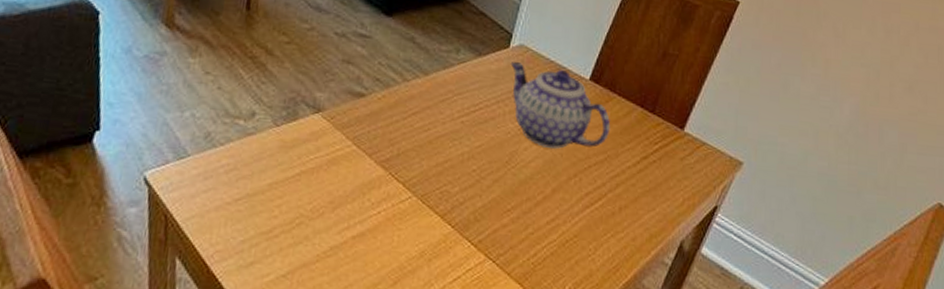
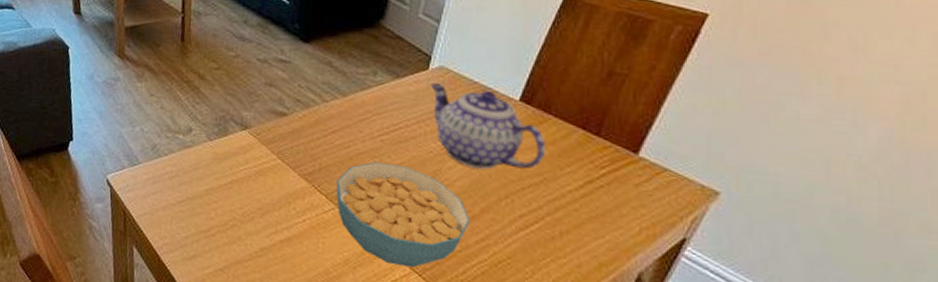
cereal bowl: none [413,145,543,255] -> present [336,162,470,268]

